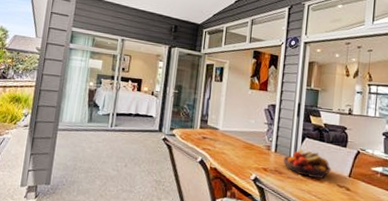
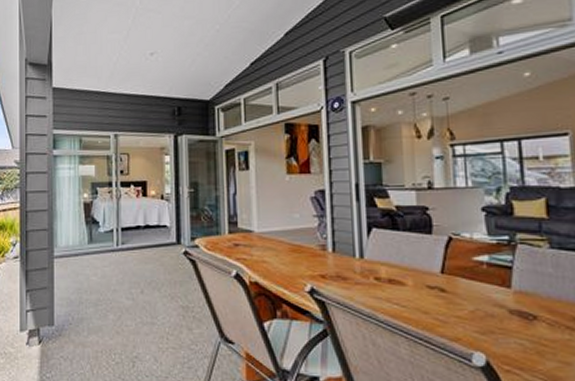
fruit bowl: present [283,148,332,179] -> none [345,243,415,281]

